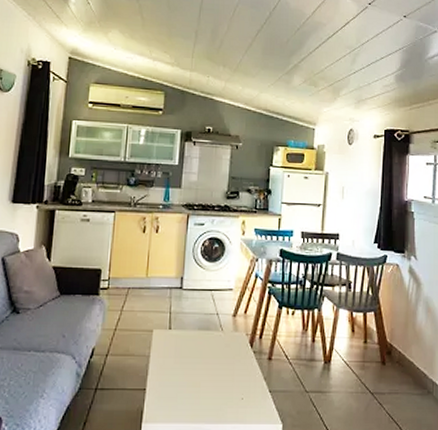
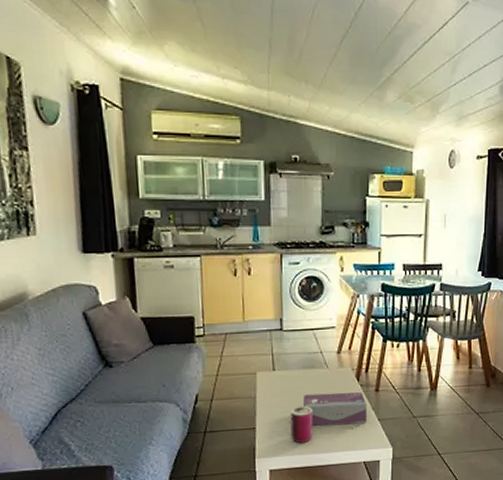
can: none [180,370,204,410] -> present [290,406,313,443]
tissue box: none [194,357,260,394] -> present [303,392,368,426]

